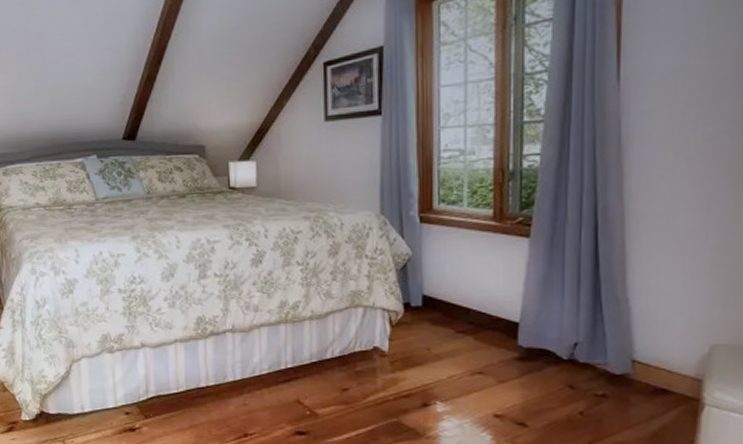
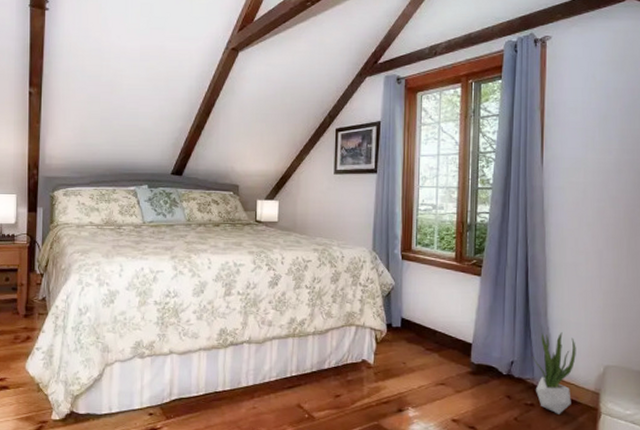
potted plant: none [605,304,669,407] -> present [533,332,576,414]

